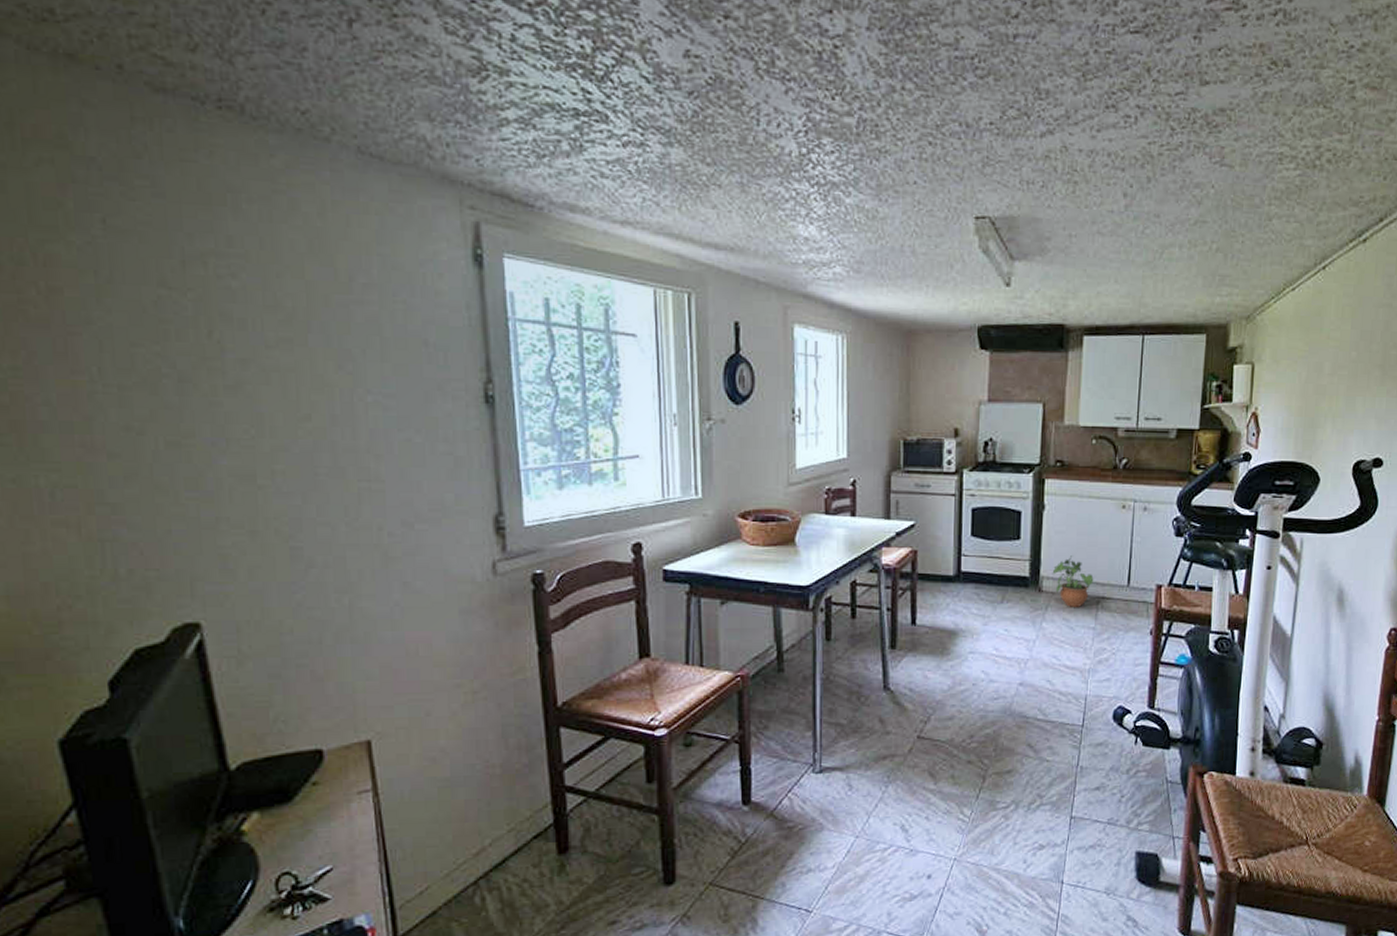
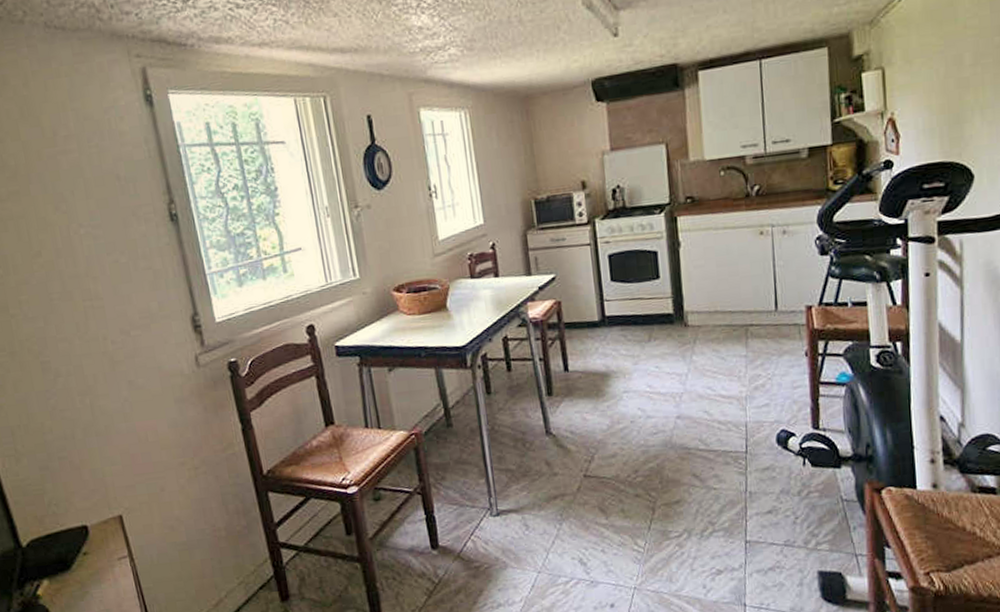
potted plant: present [1052,556,1094,607] -> none [696,288,740,338]

